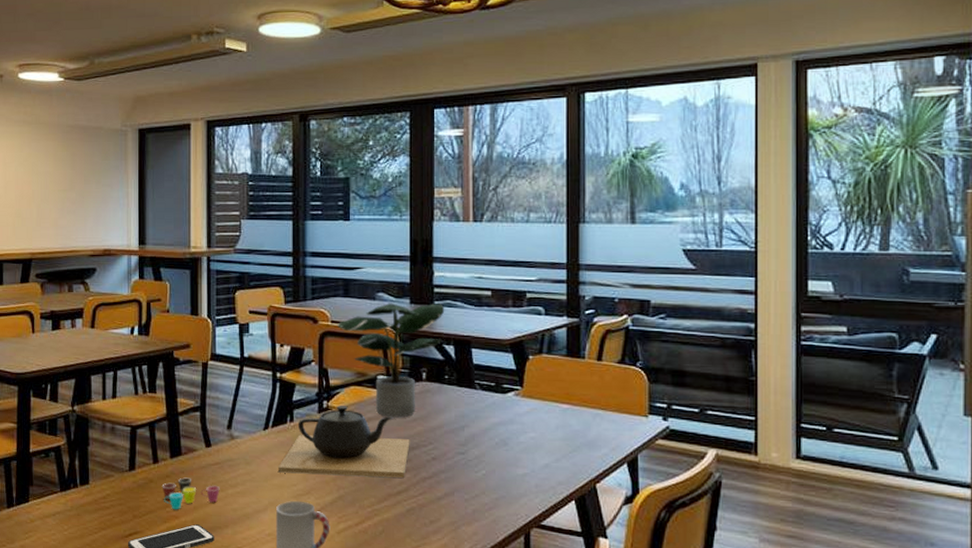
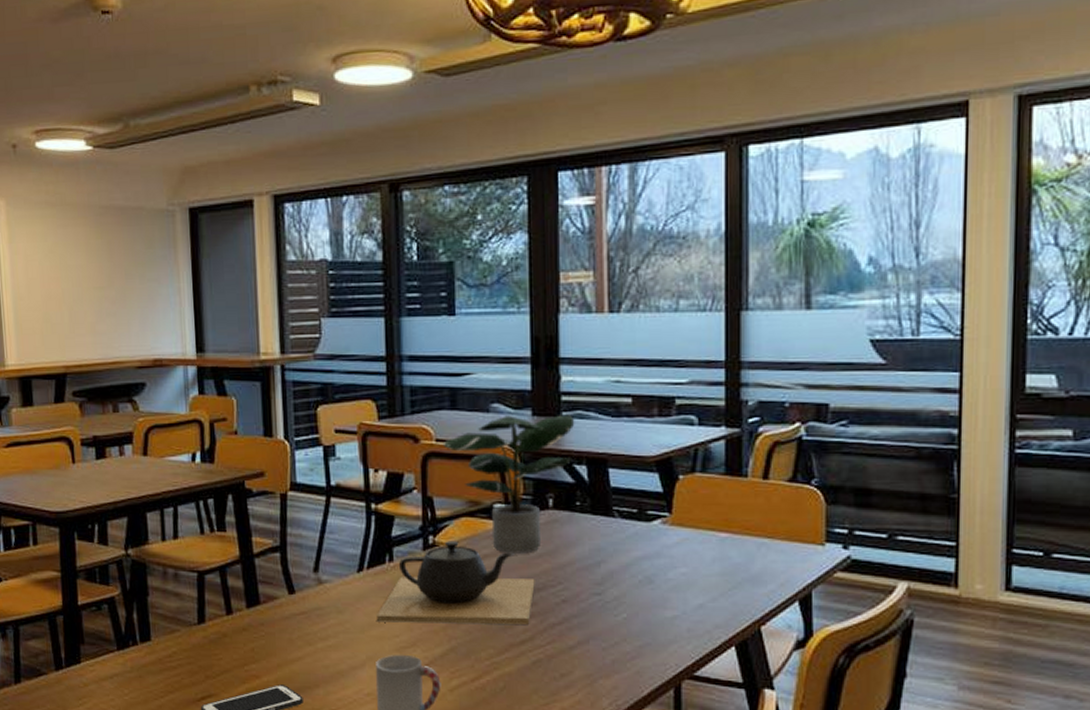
cup: present [162,477,220,510] -> none [238,630,308,669]

